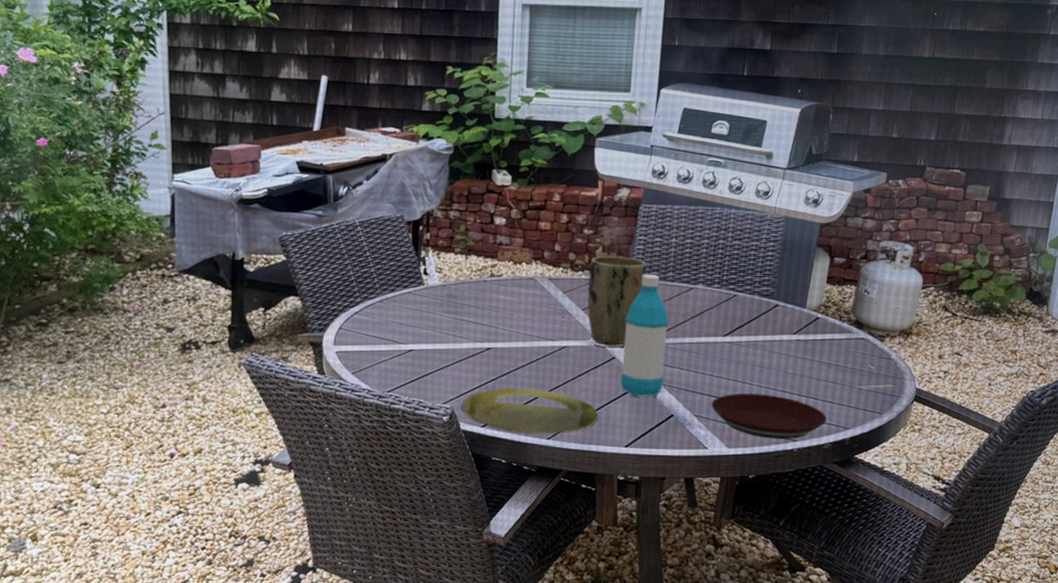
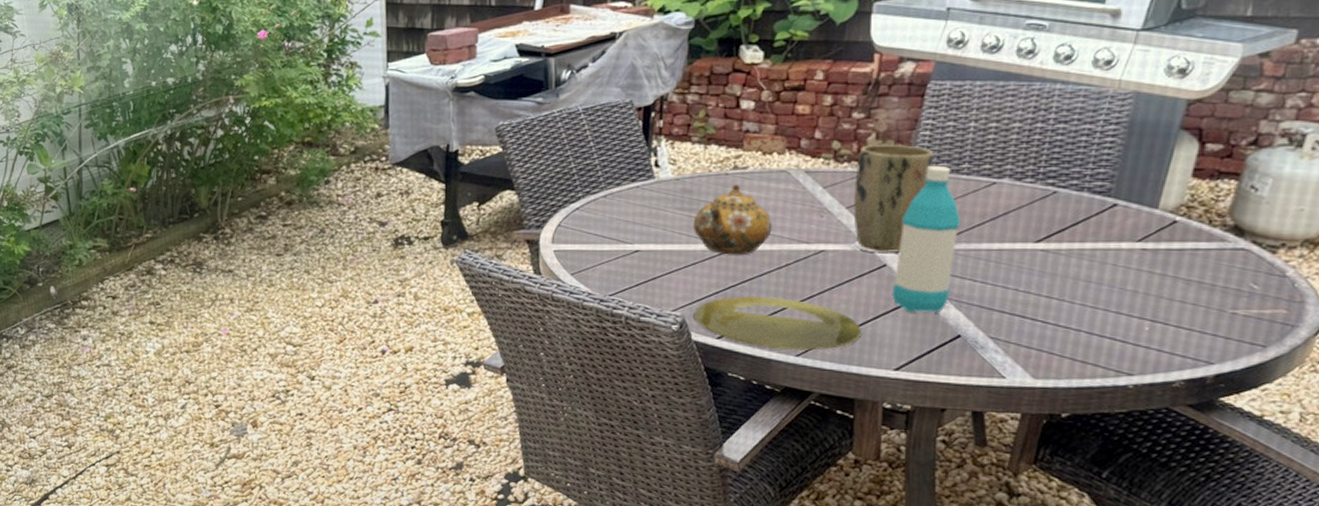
teapot: none [458,290,524,352] -> present [693,184,772,256]
plate: present [711,394,826,439] -> none [1013,313,1180,373]

